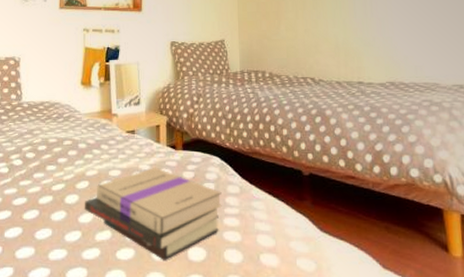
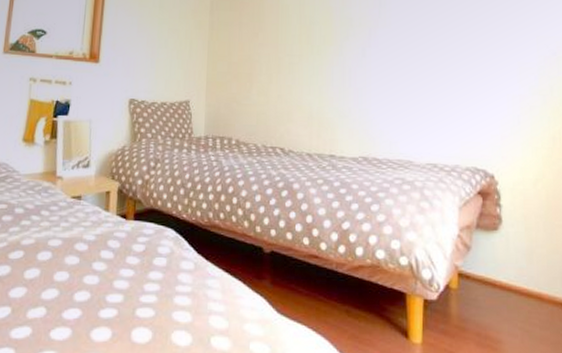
books: present [84,168,222,260] -> none [16,239,174,341]

